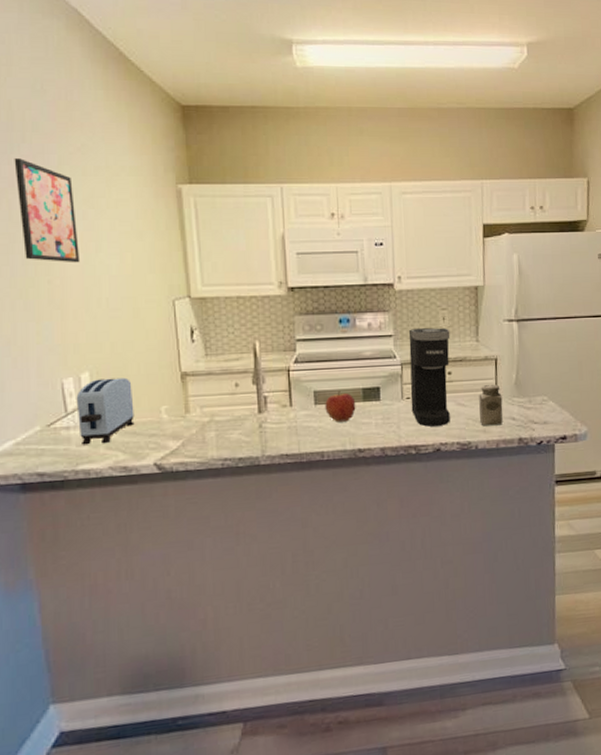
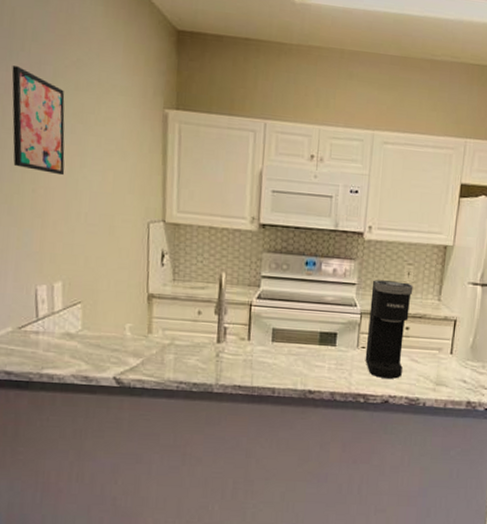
toaster: present [76,377,135,445] -> none [47,289,101,353]
apple: present [325,390,356,422] -> none [281,331,312,362]
salt shaker: present [479,384,503,426] -> none [431,344,457,386]

